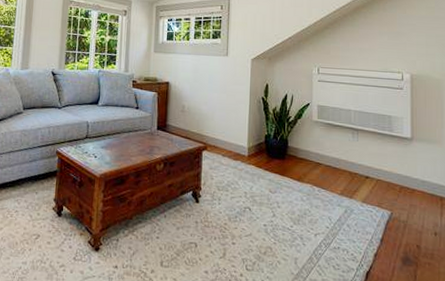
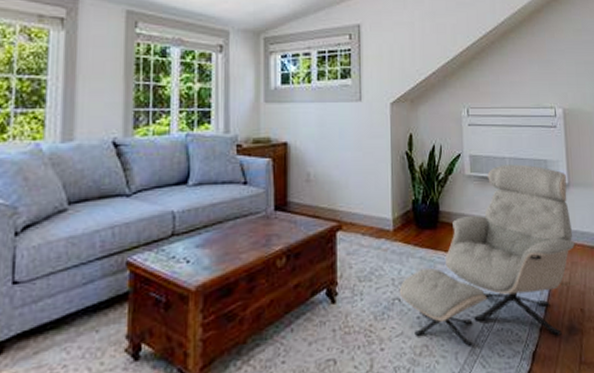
armchair: none [250,115,415,263] -> present [399,164,575,346]

